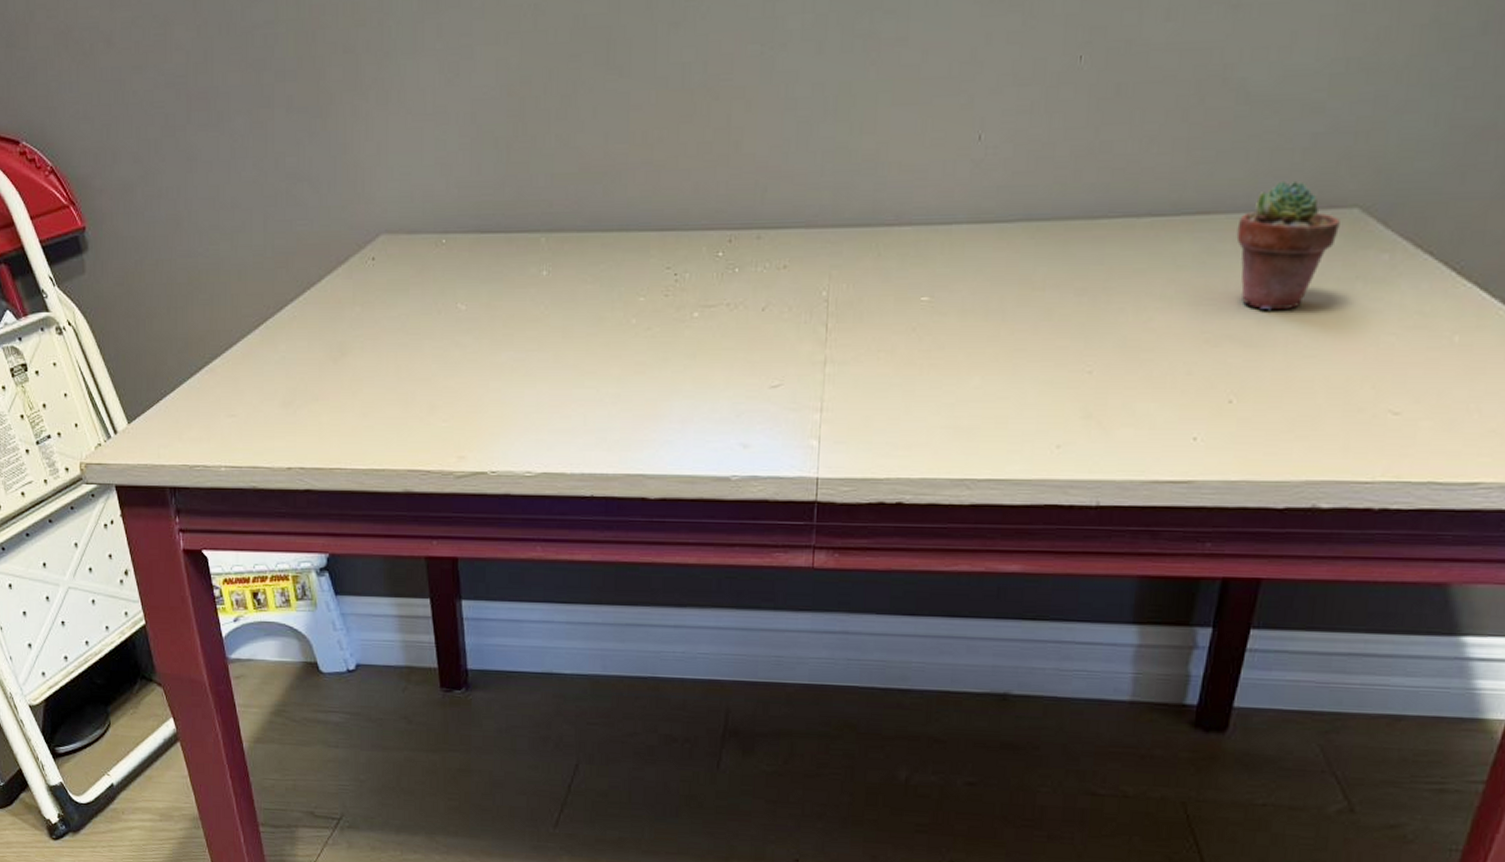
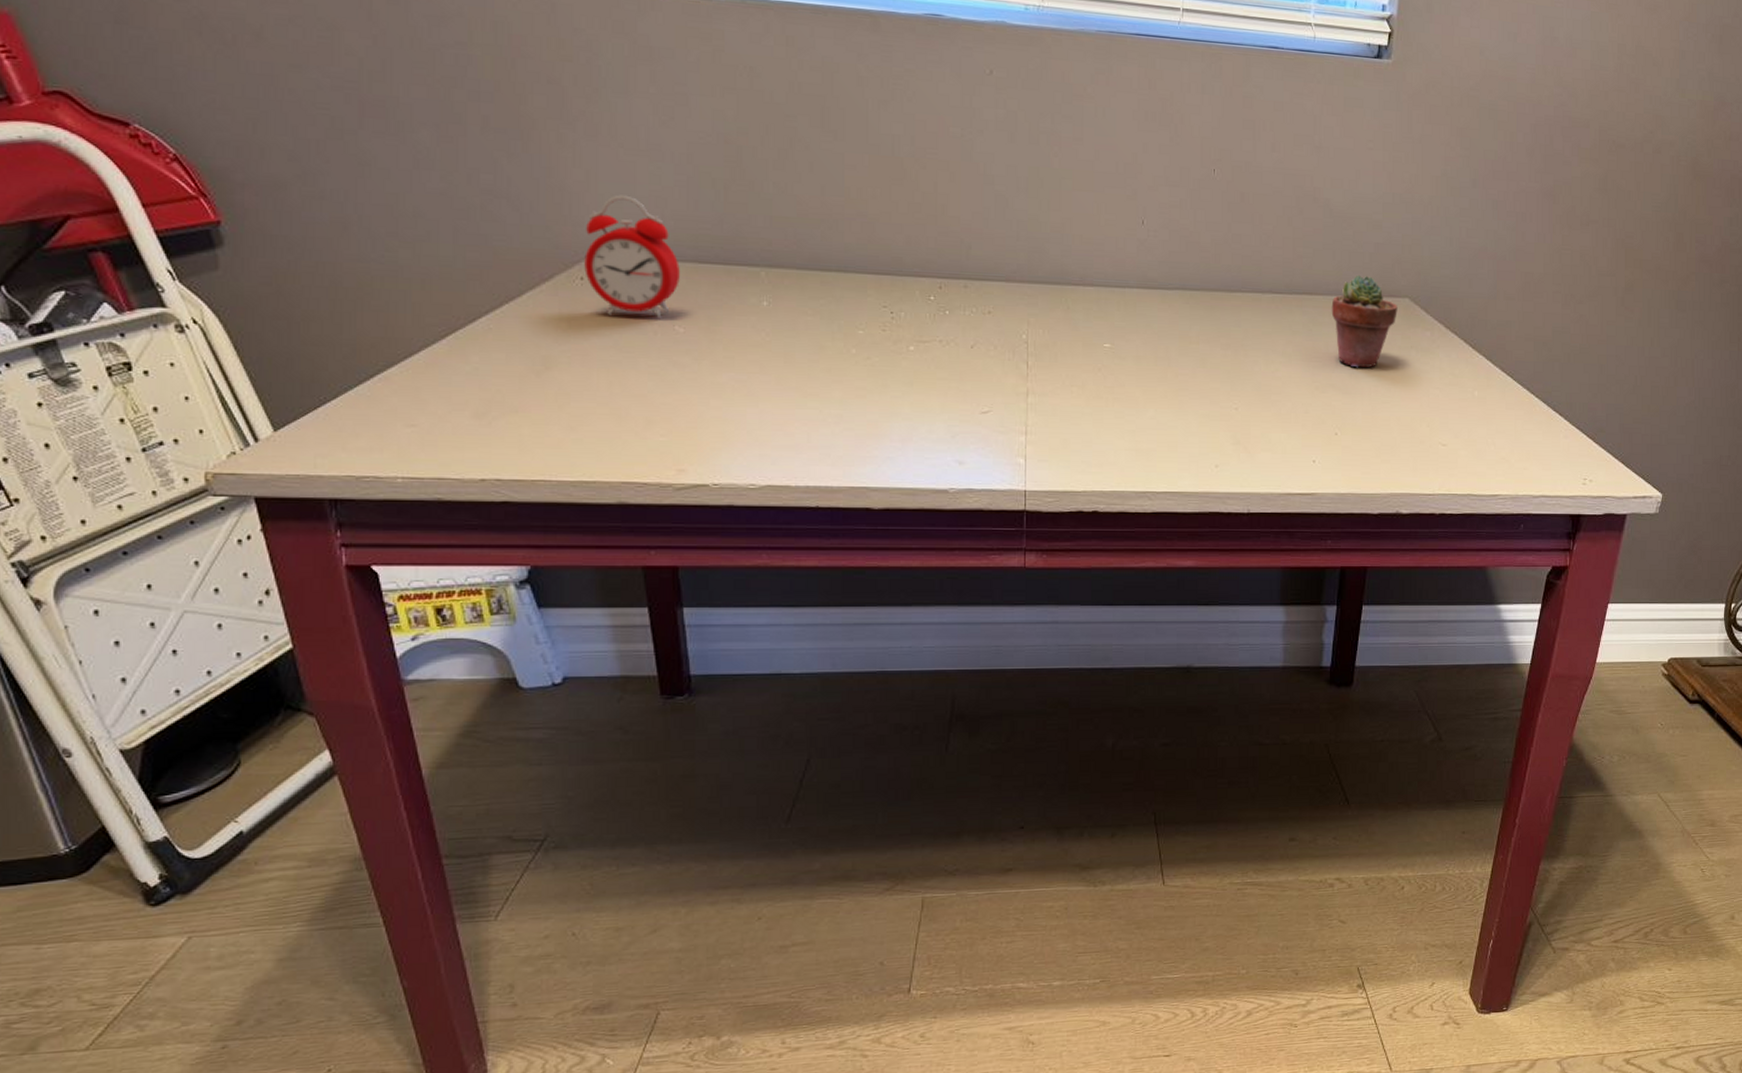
alarm clock: none [376,165,463,296] -> present [584,195,680,319]

